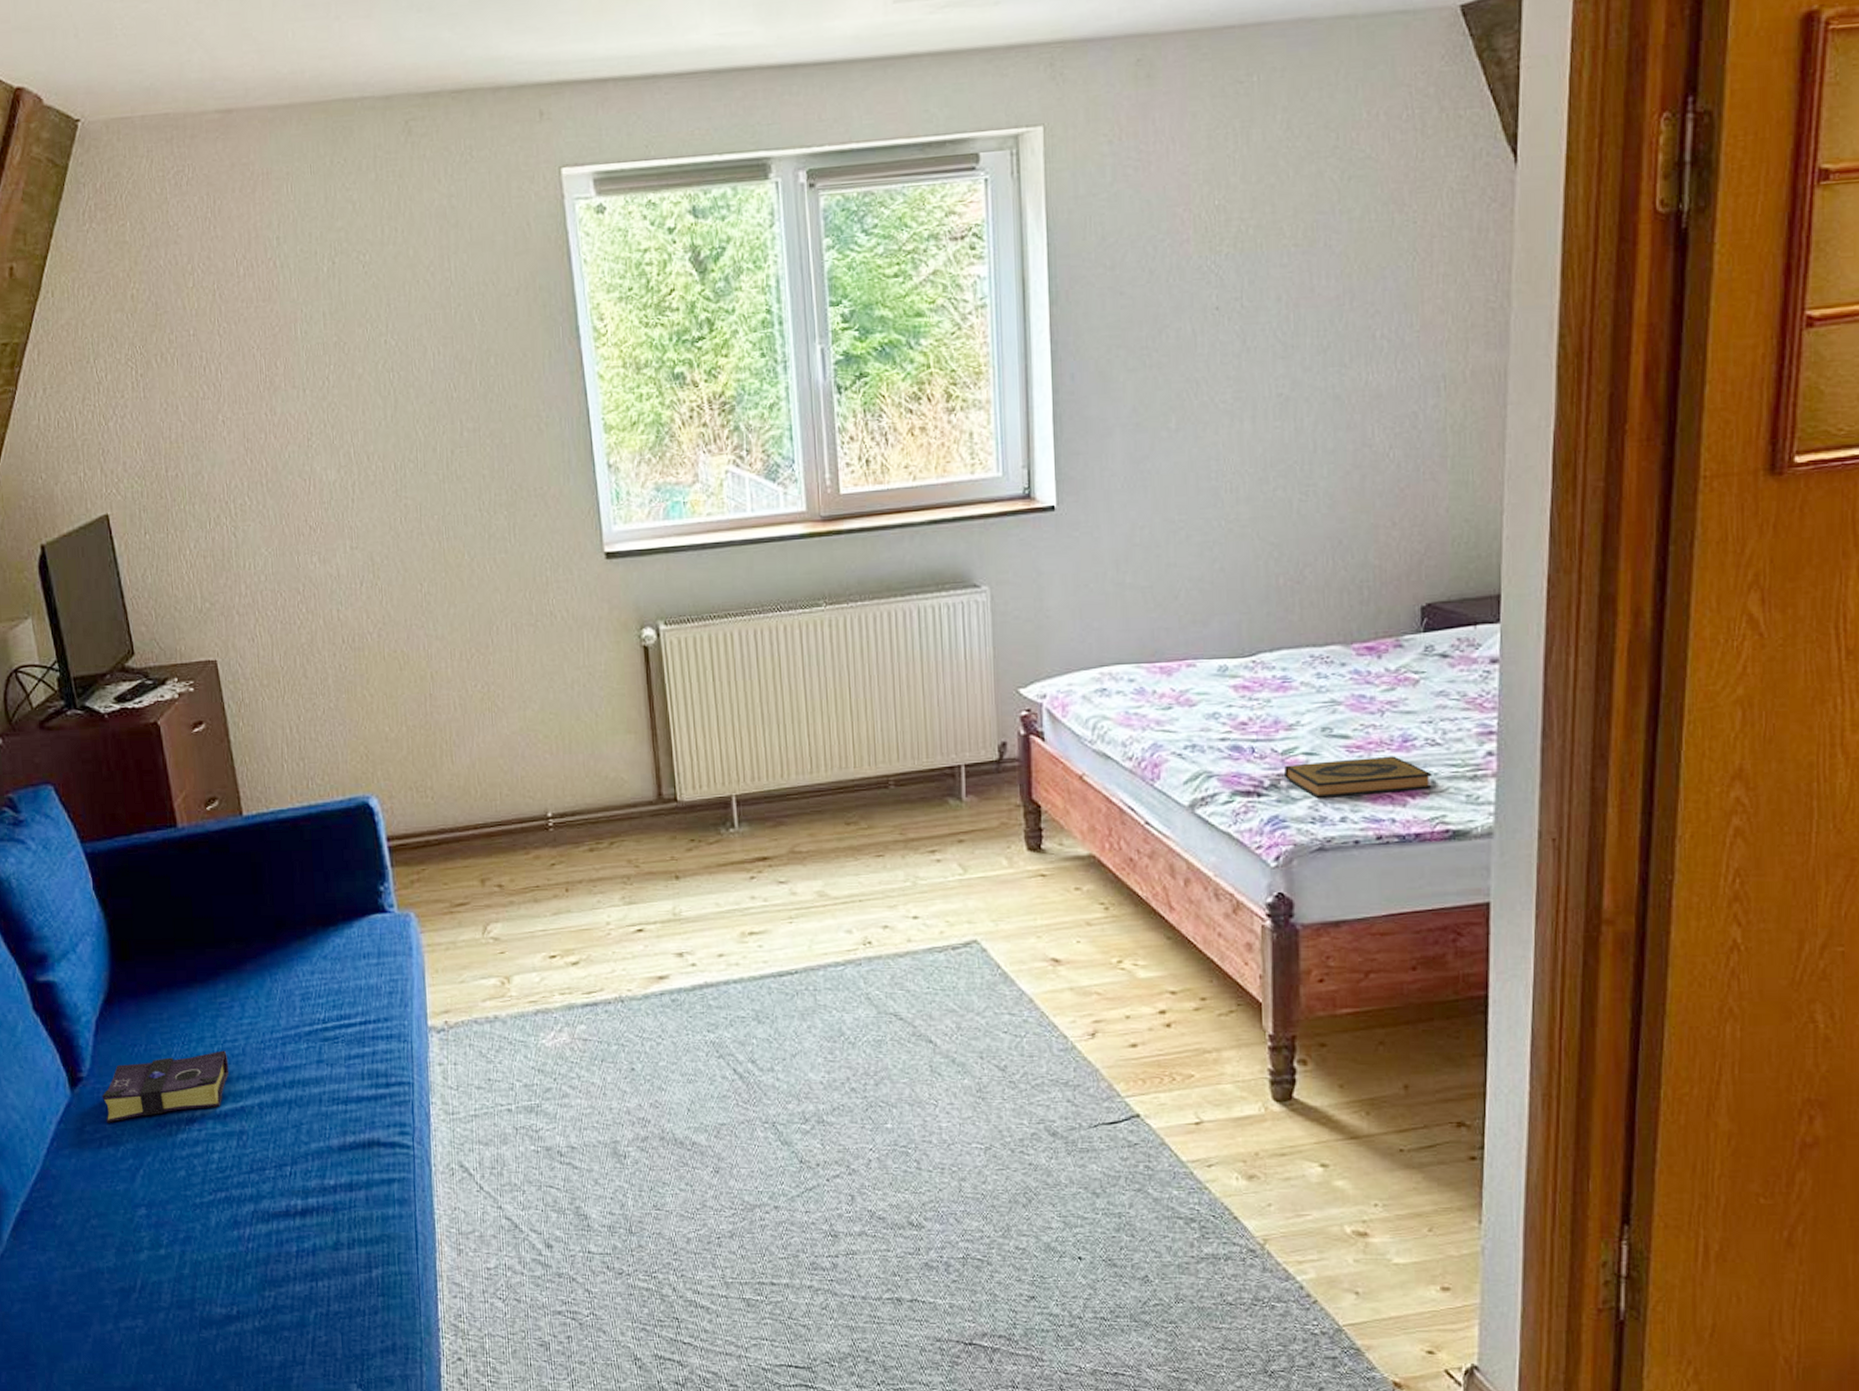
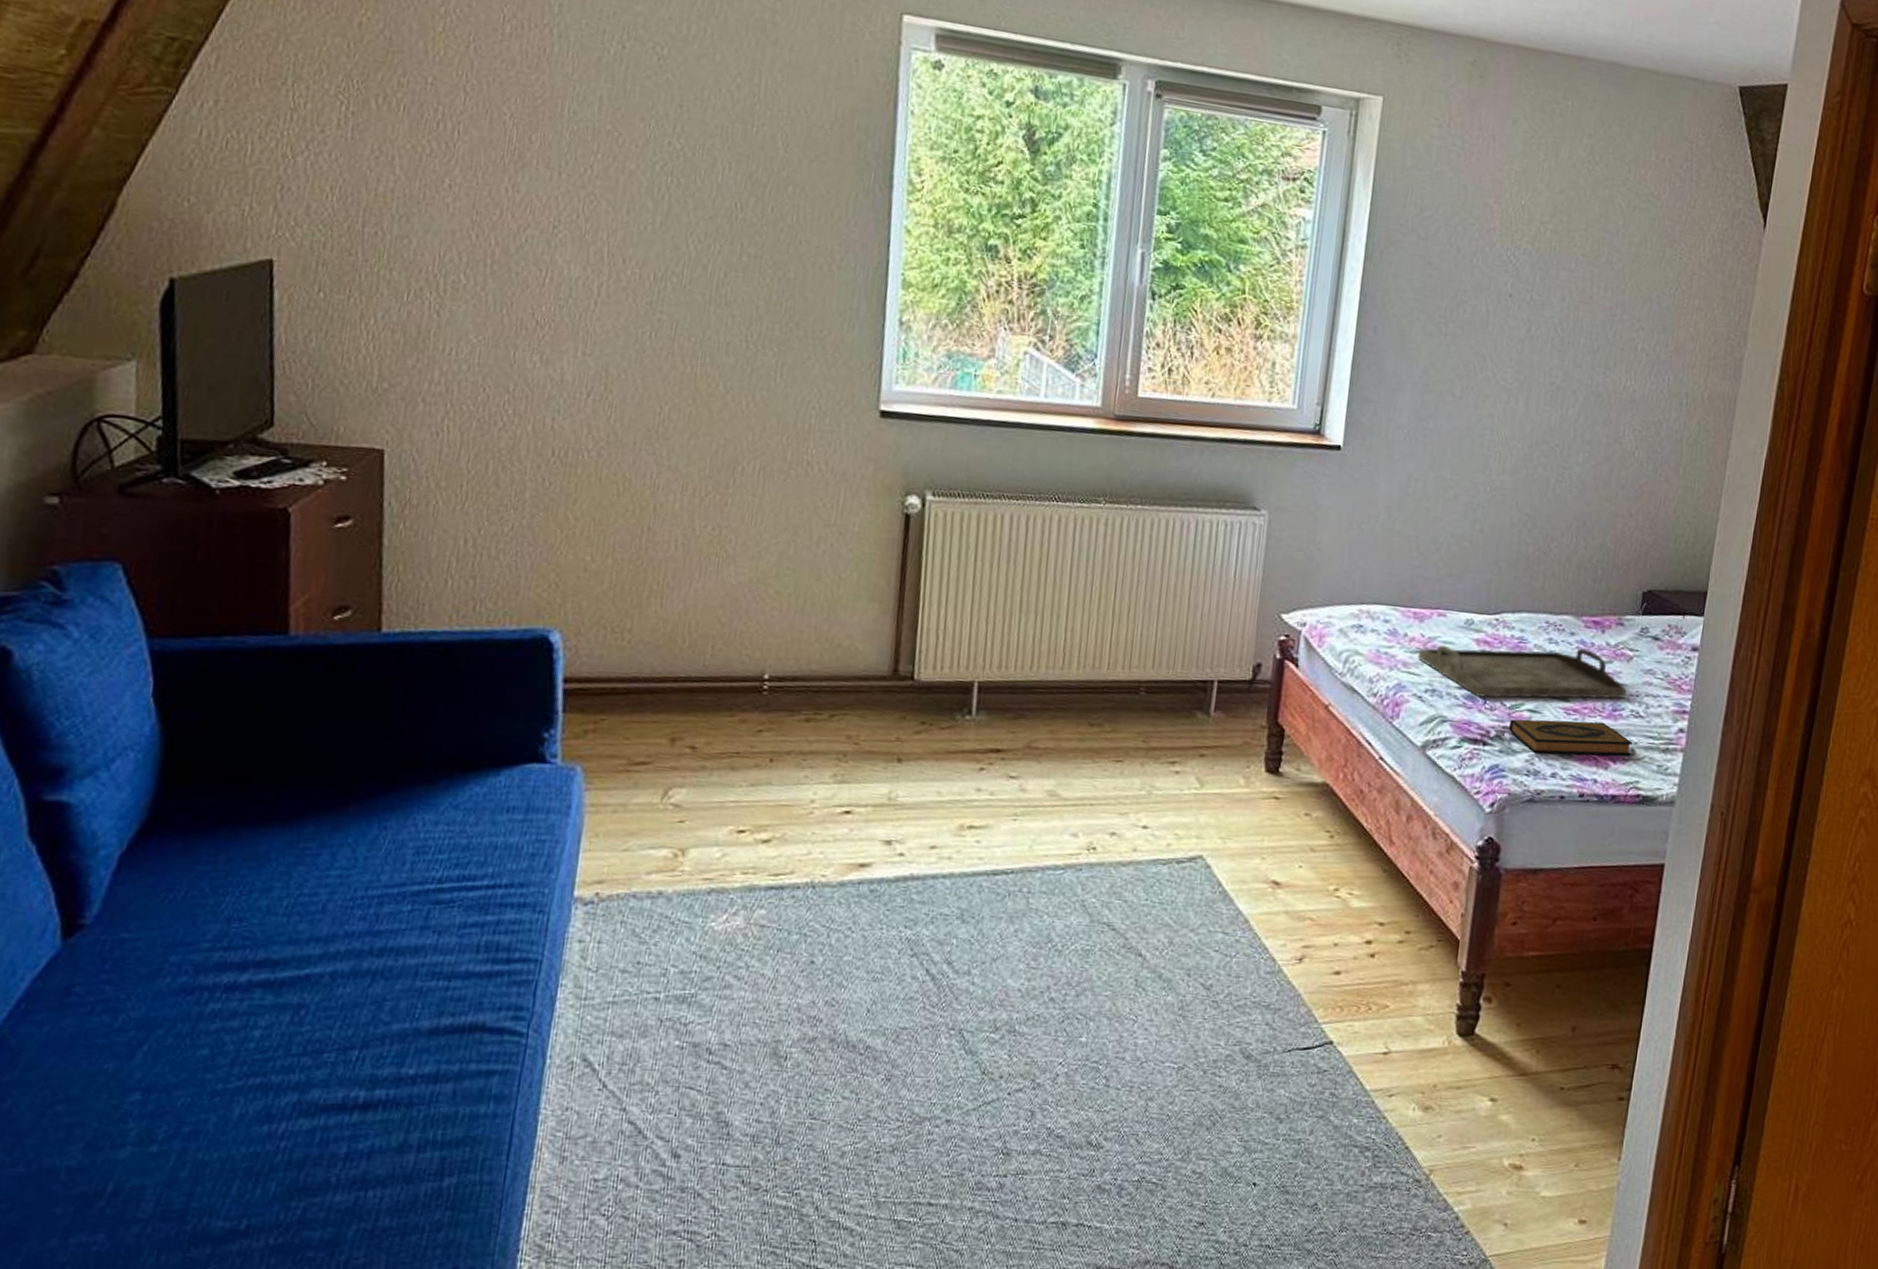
book: present [102,1050,229,1123] -> none [106,905,300,984]
serving tray: none [1170,678,1417,746] -> present [1417,645,1627,699]

